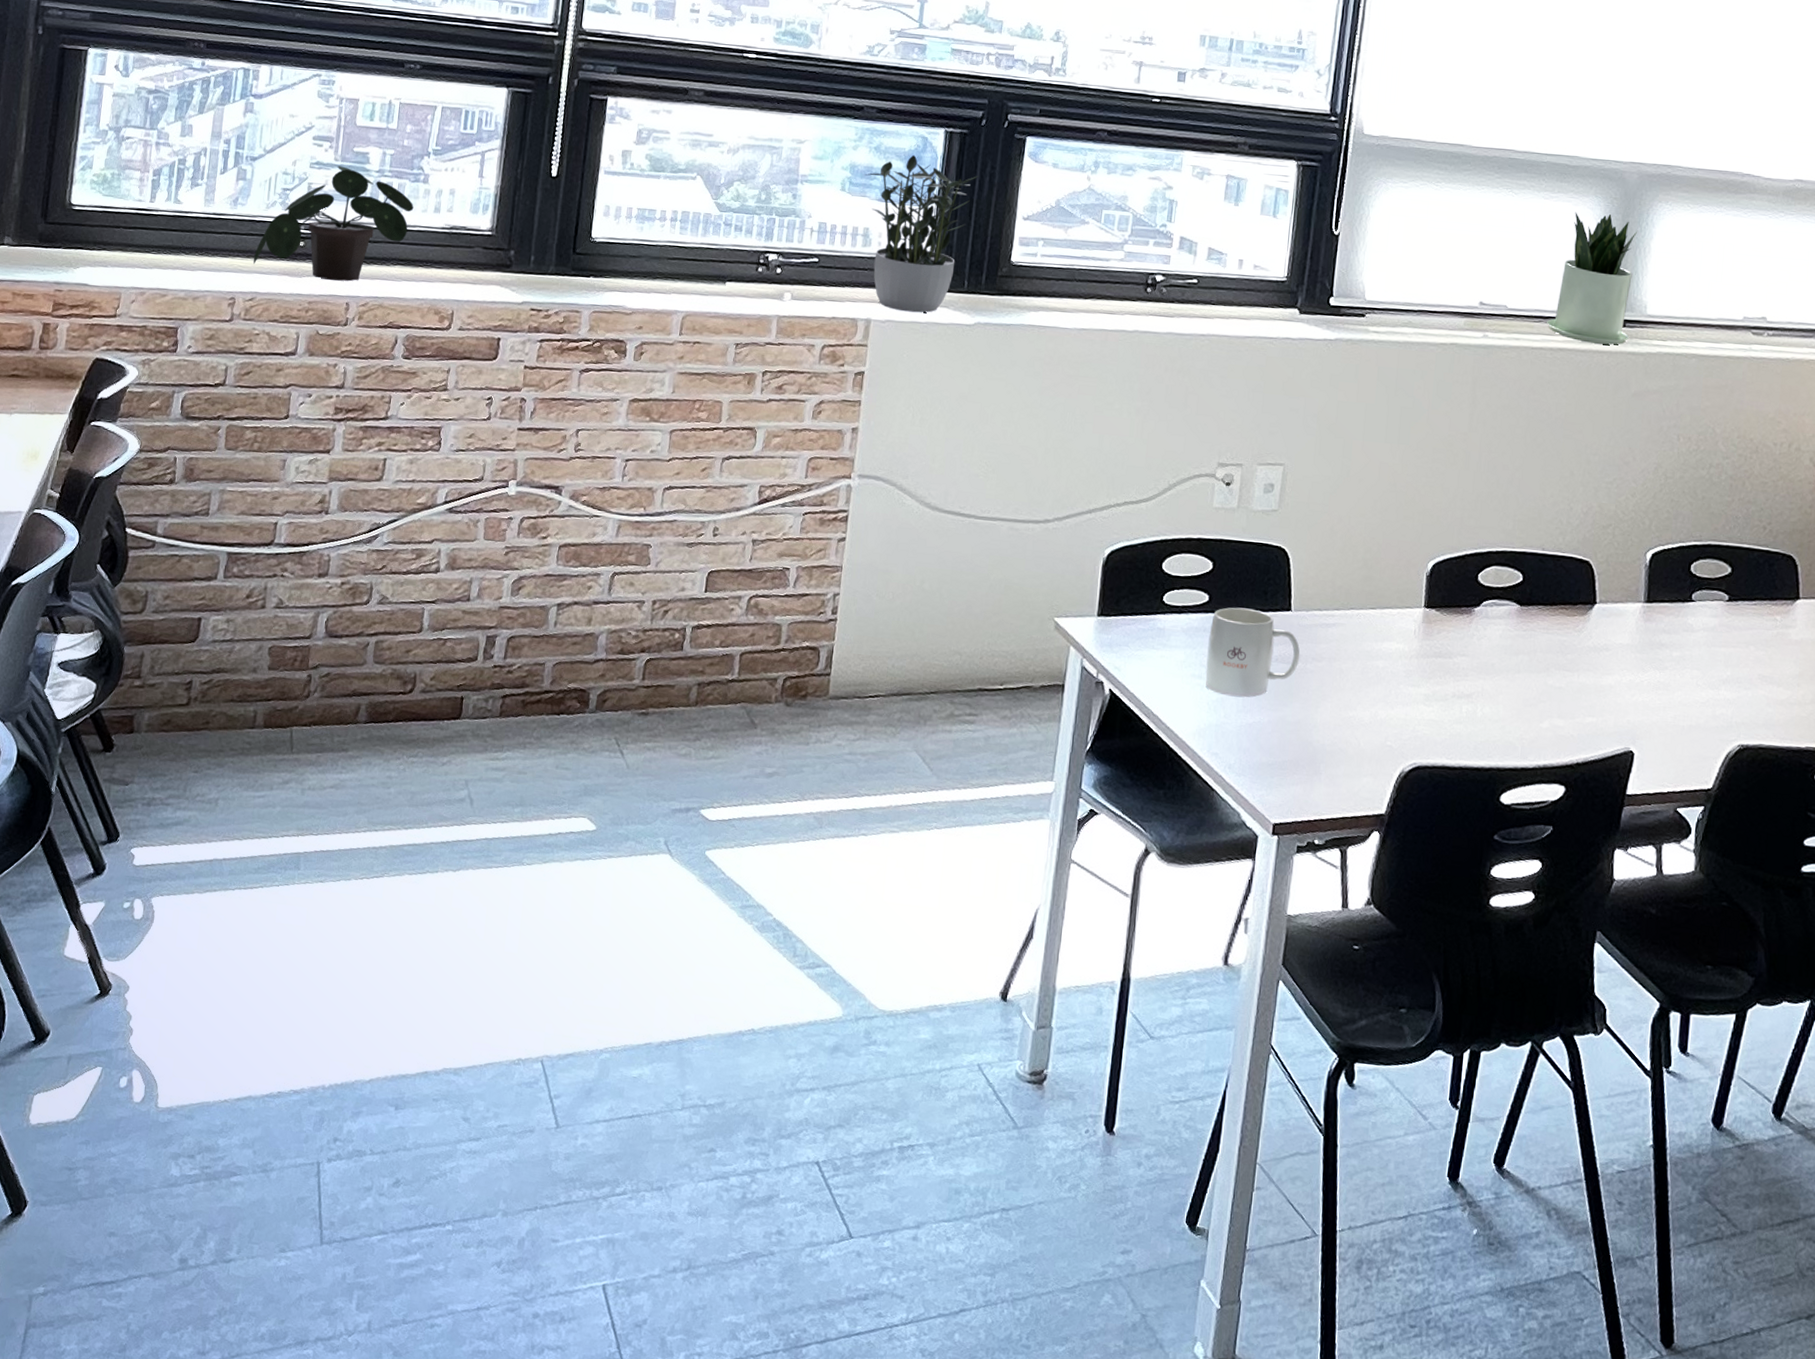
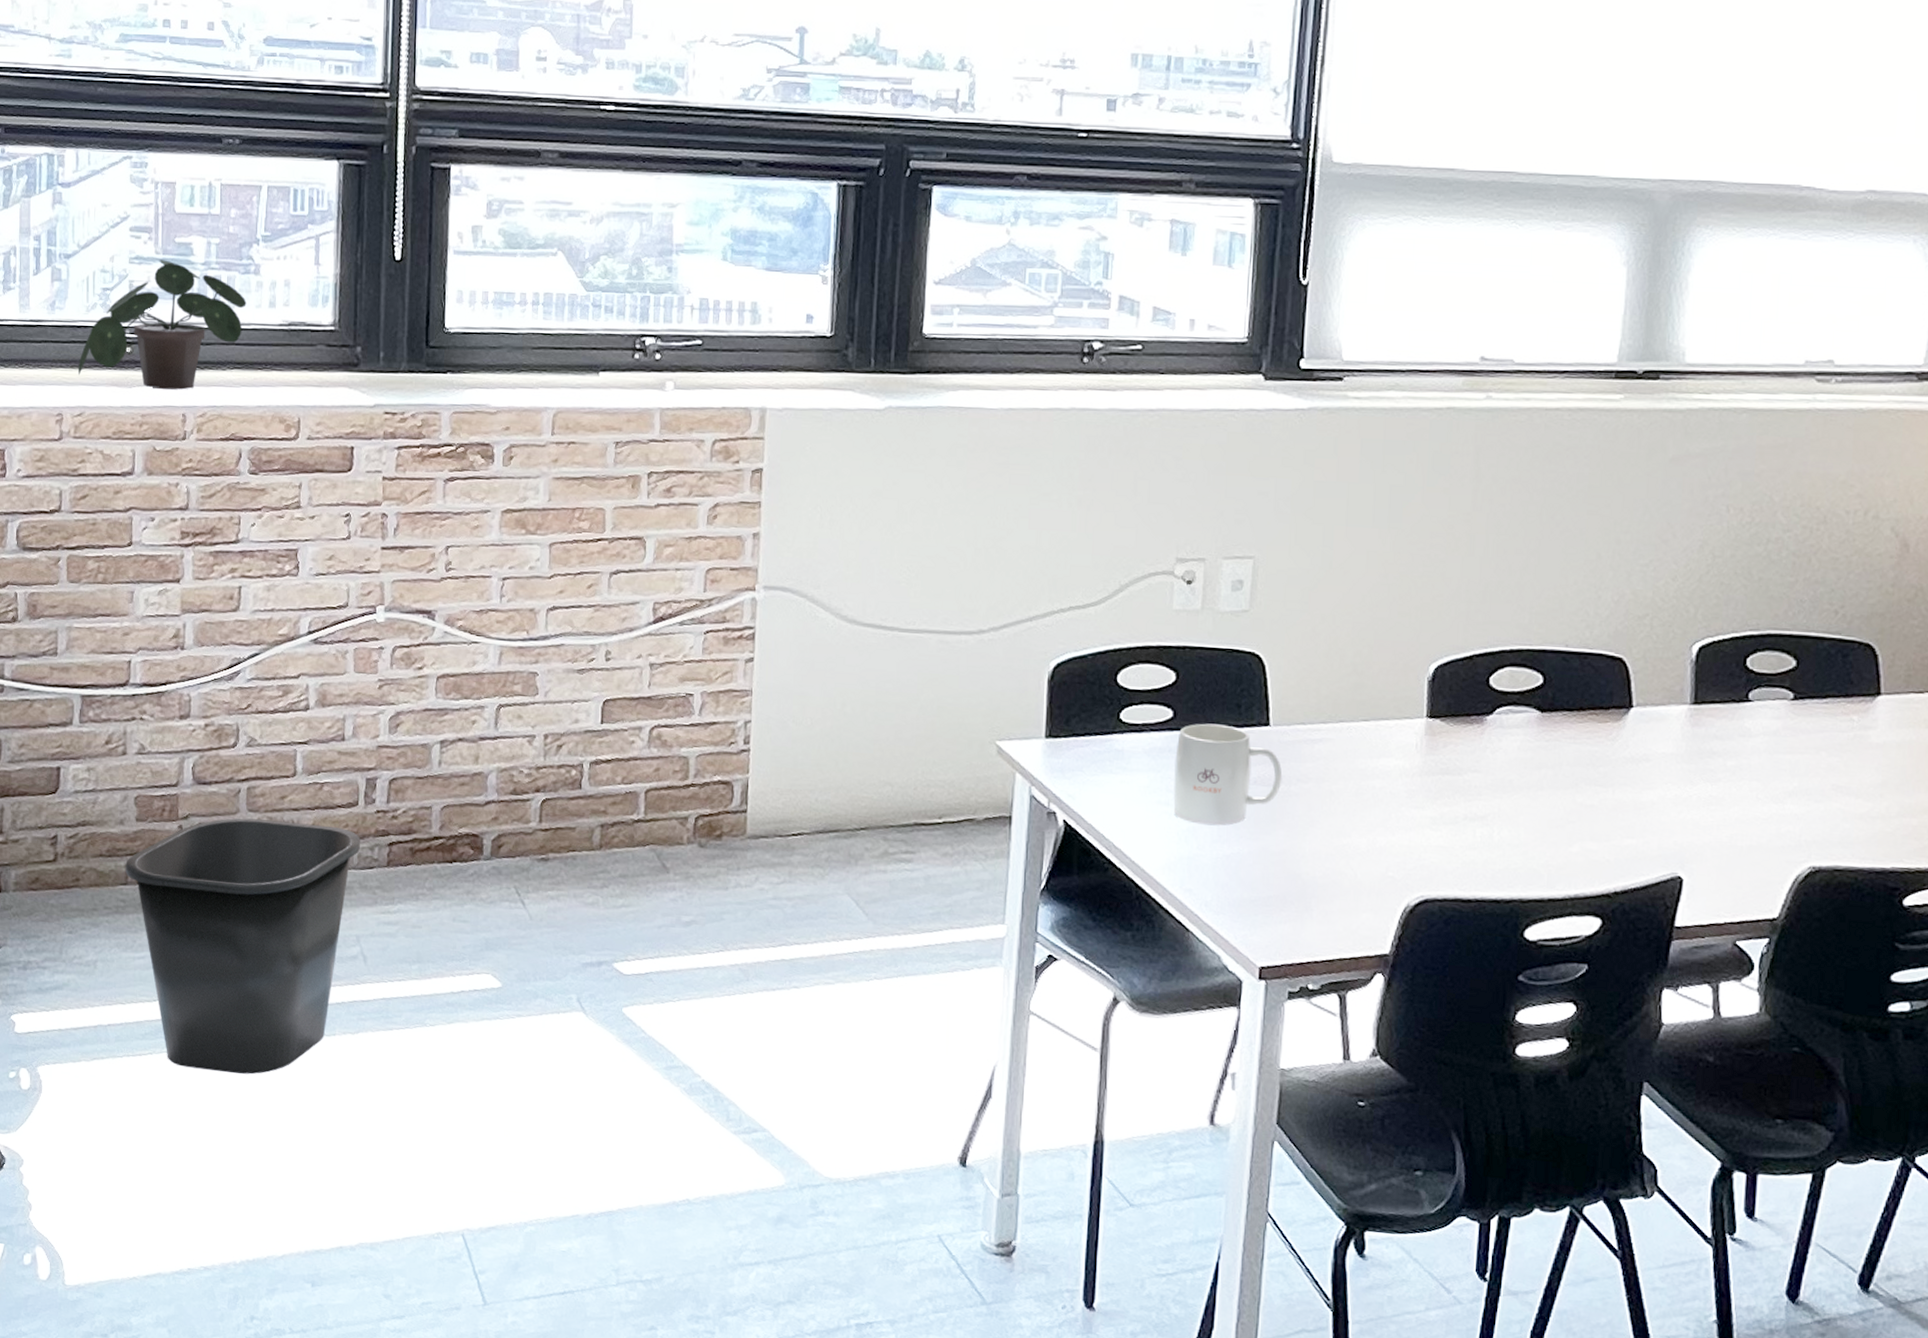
waste bin: none [254,669,477,908] -> present [125,817,361,1075]
potted plant: present [865,154,979,313] -> none [748,214,880,398]
planter: present [1547,212,1638,345] -> none [1563,243,1672,402]

